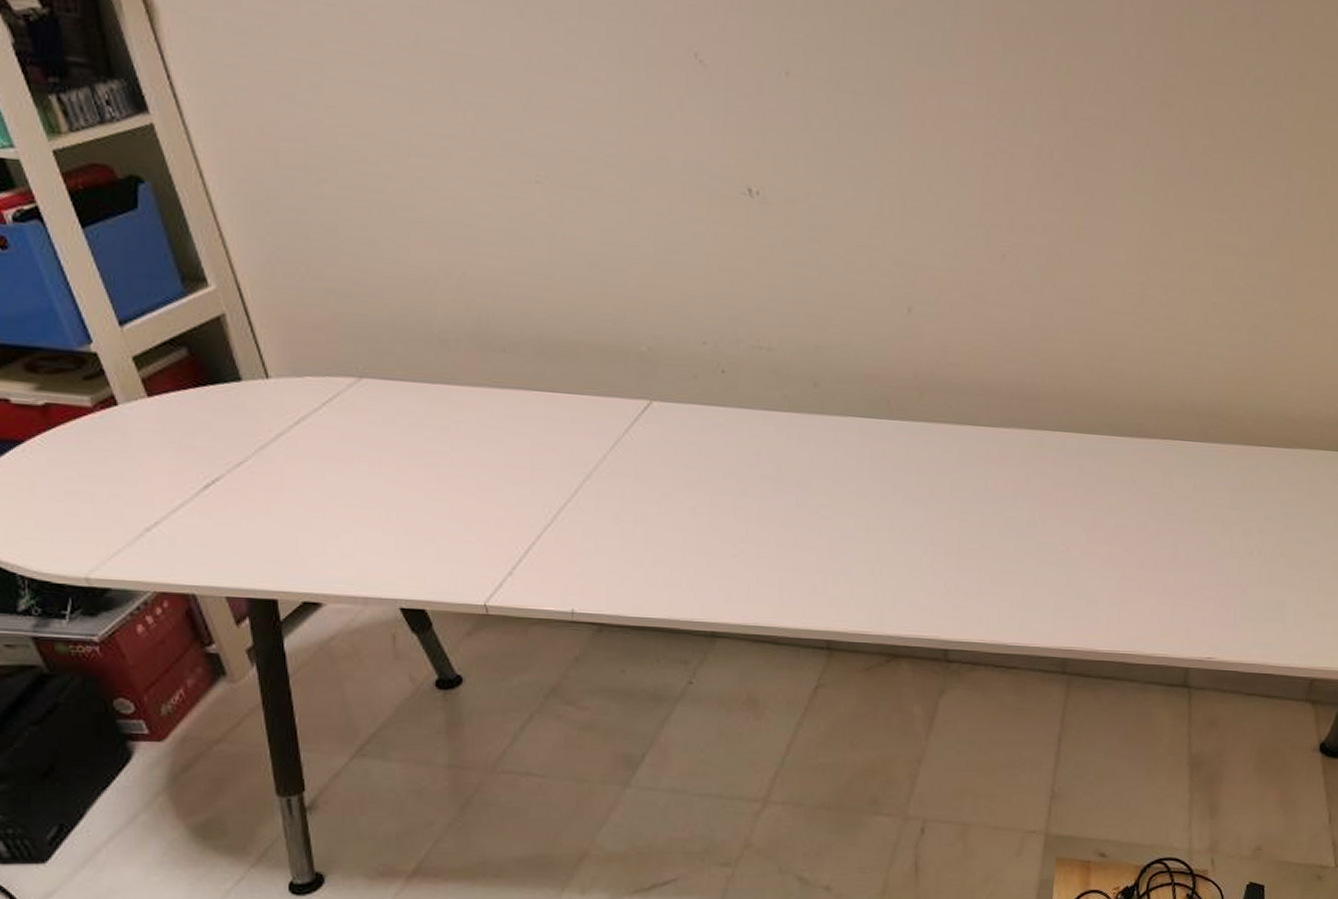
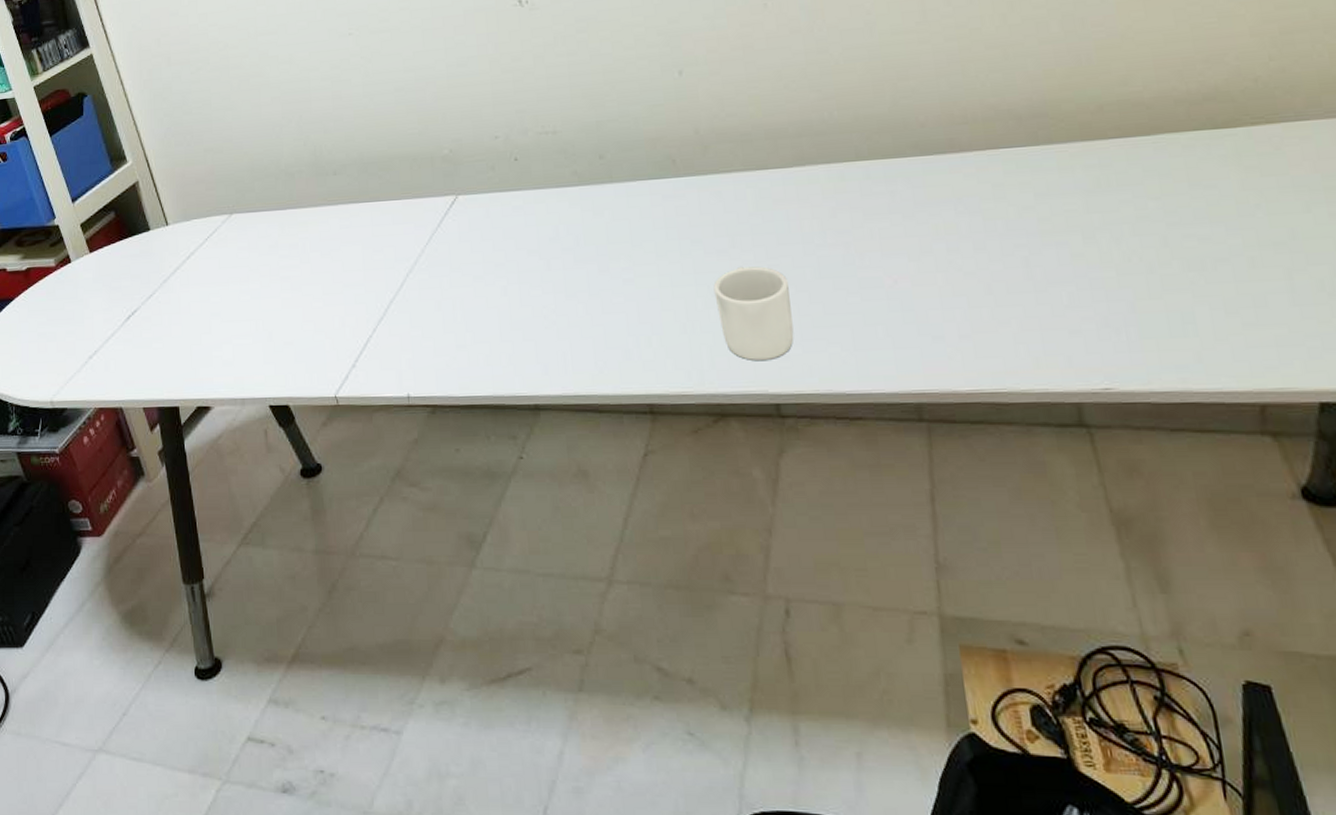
mug: none [906,517,975,610] -> present [713,266,794,362]

